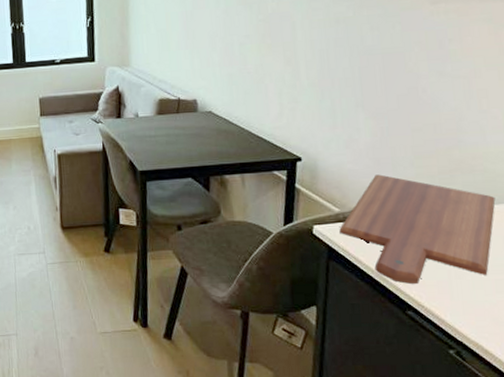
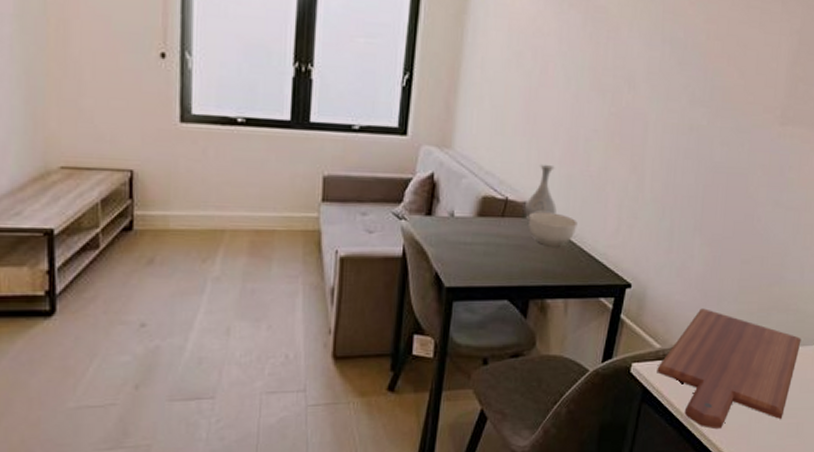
vase: none [194,68,223,112] -> present [524,163,557,218]
bowl: none [199,105,243,133] -> present [528,212,578,247]

